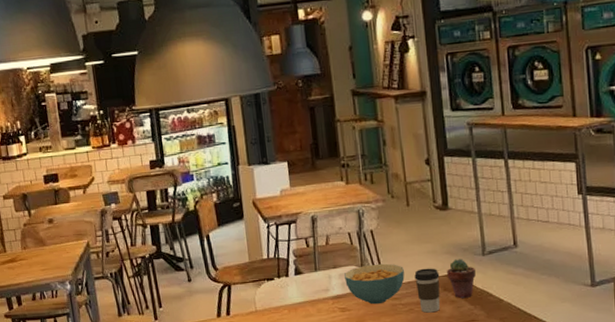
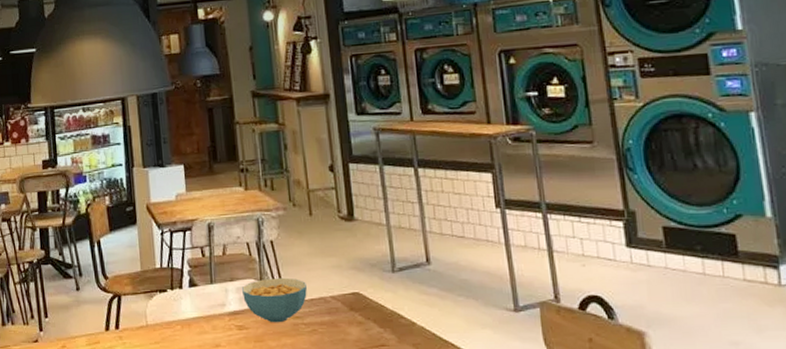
coffee cup: present [414,268,440,313] -> none [318,284,346,335]
potted succulent: present [447,259,476,298] -> none [353,275,385,319]

